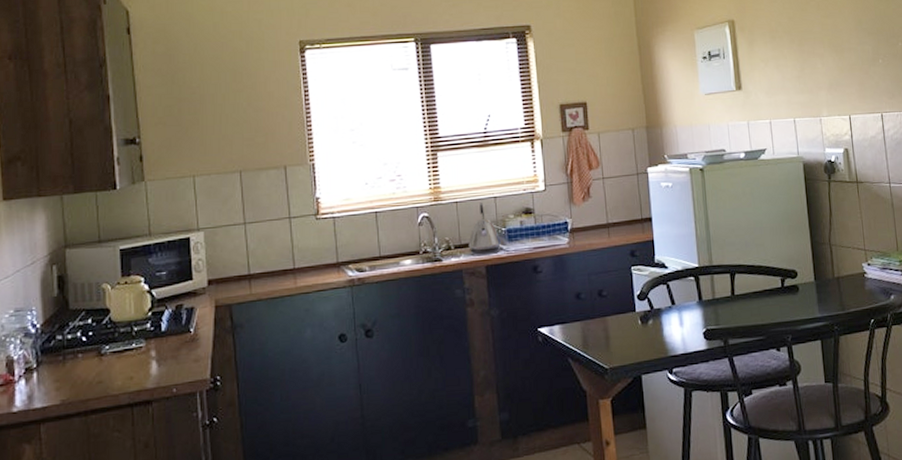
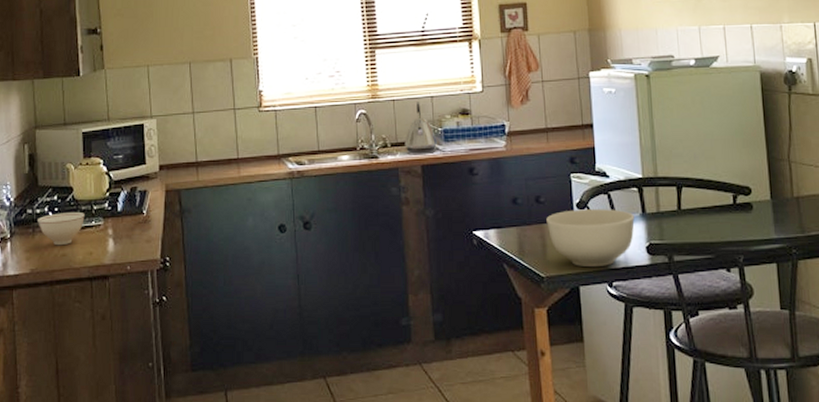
bowl: none [69,334,124,373] -> present [38,211,85,246]
bowl: none [609,298,692,356] -> present [546,209,635,268]

